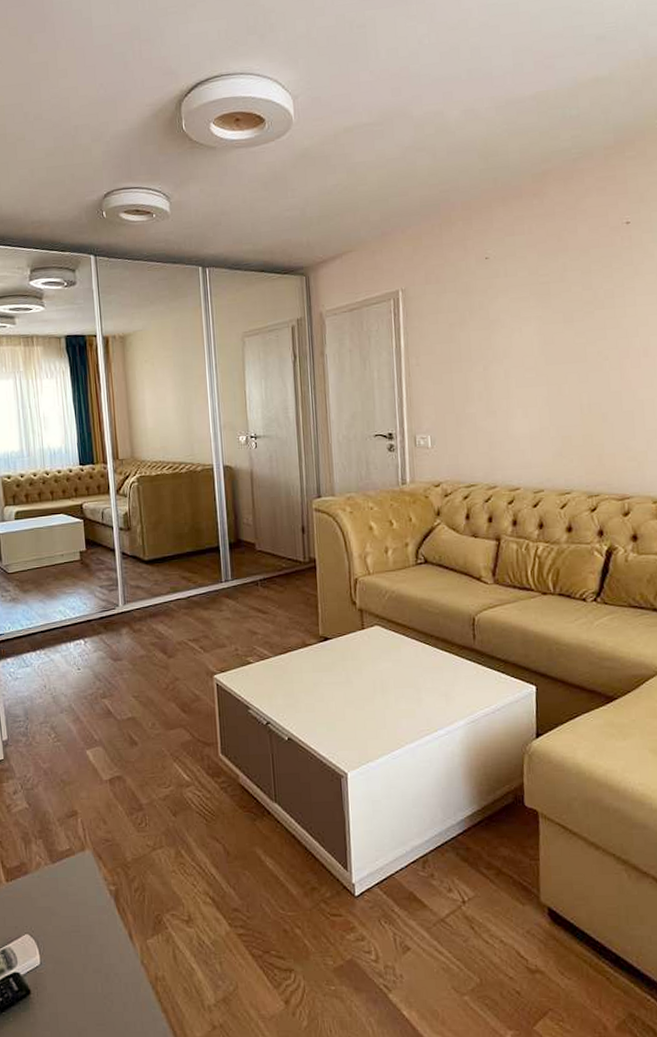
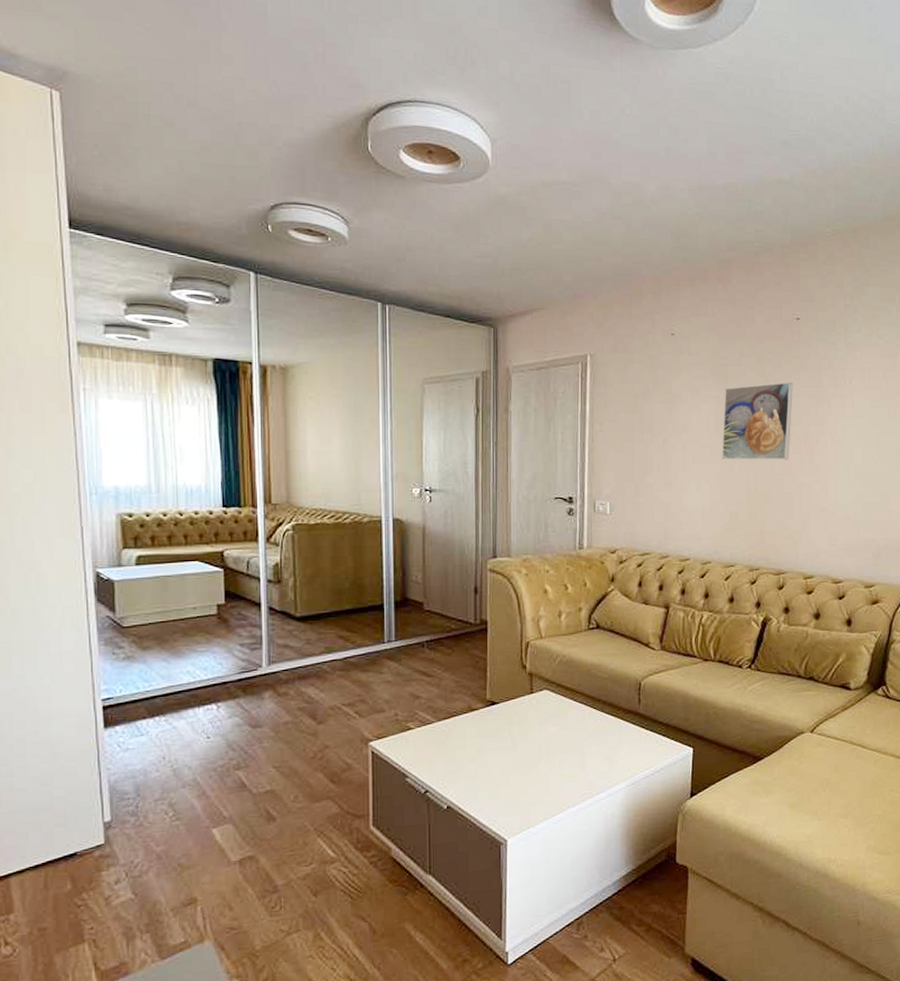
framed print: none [548,291,627,382] -> present [722,381,793,460]

